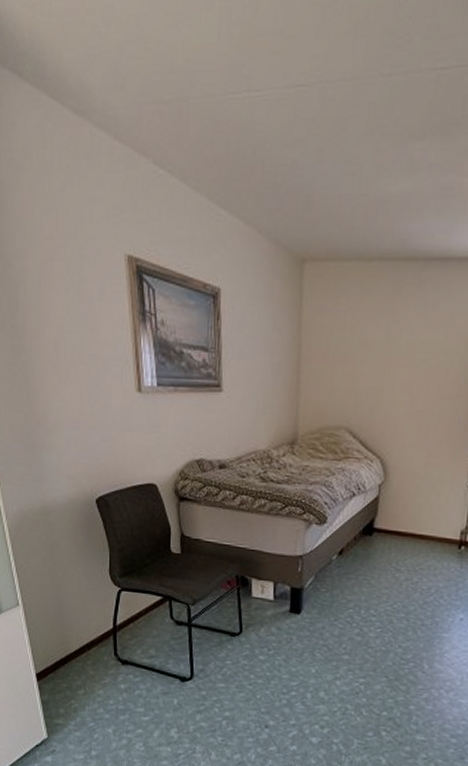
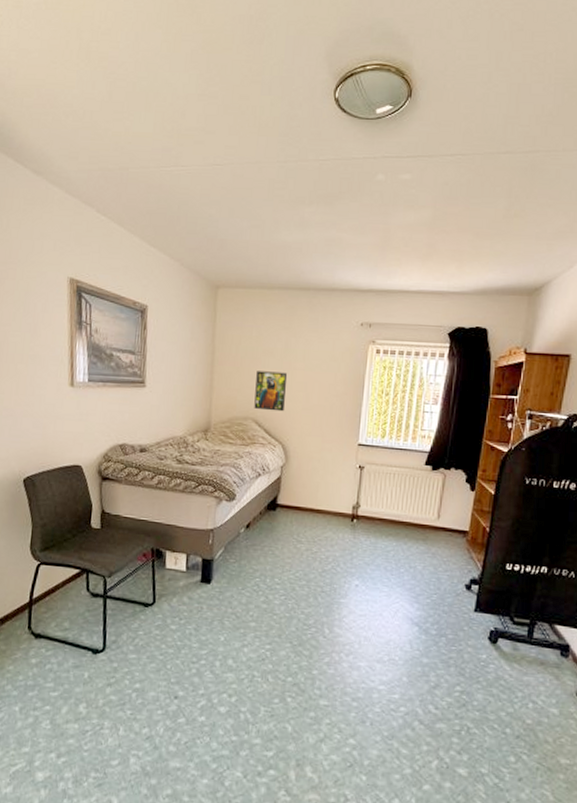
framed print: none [348,369,389,419] -> present [254,371,288,412]

